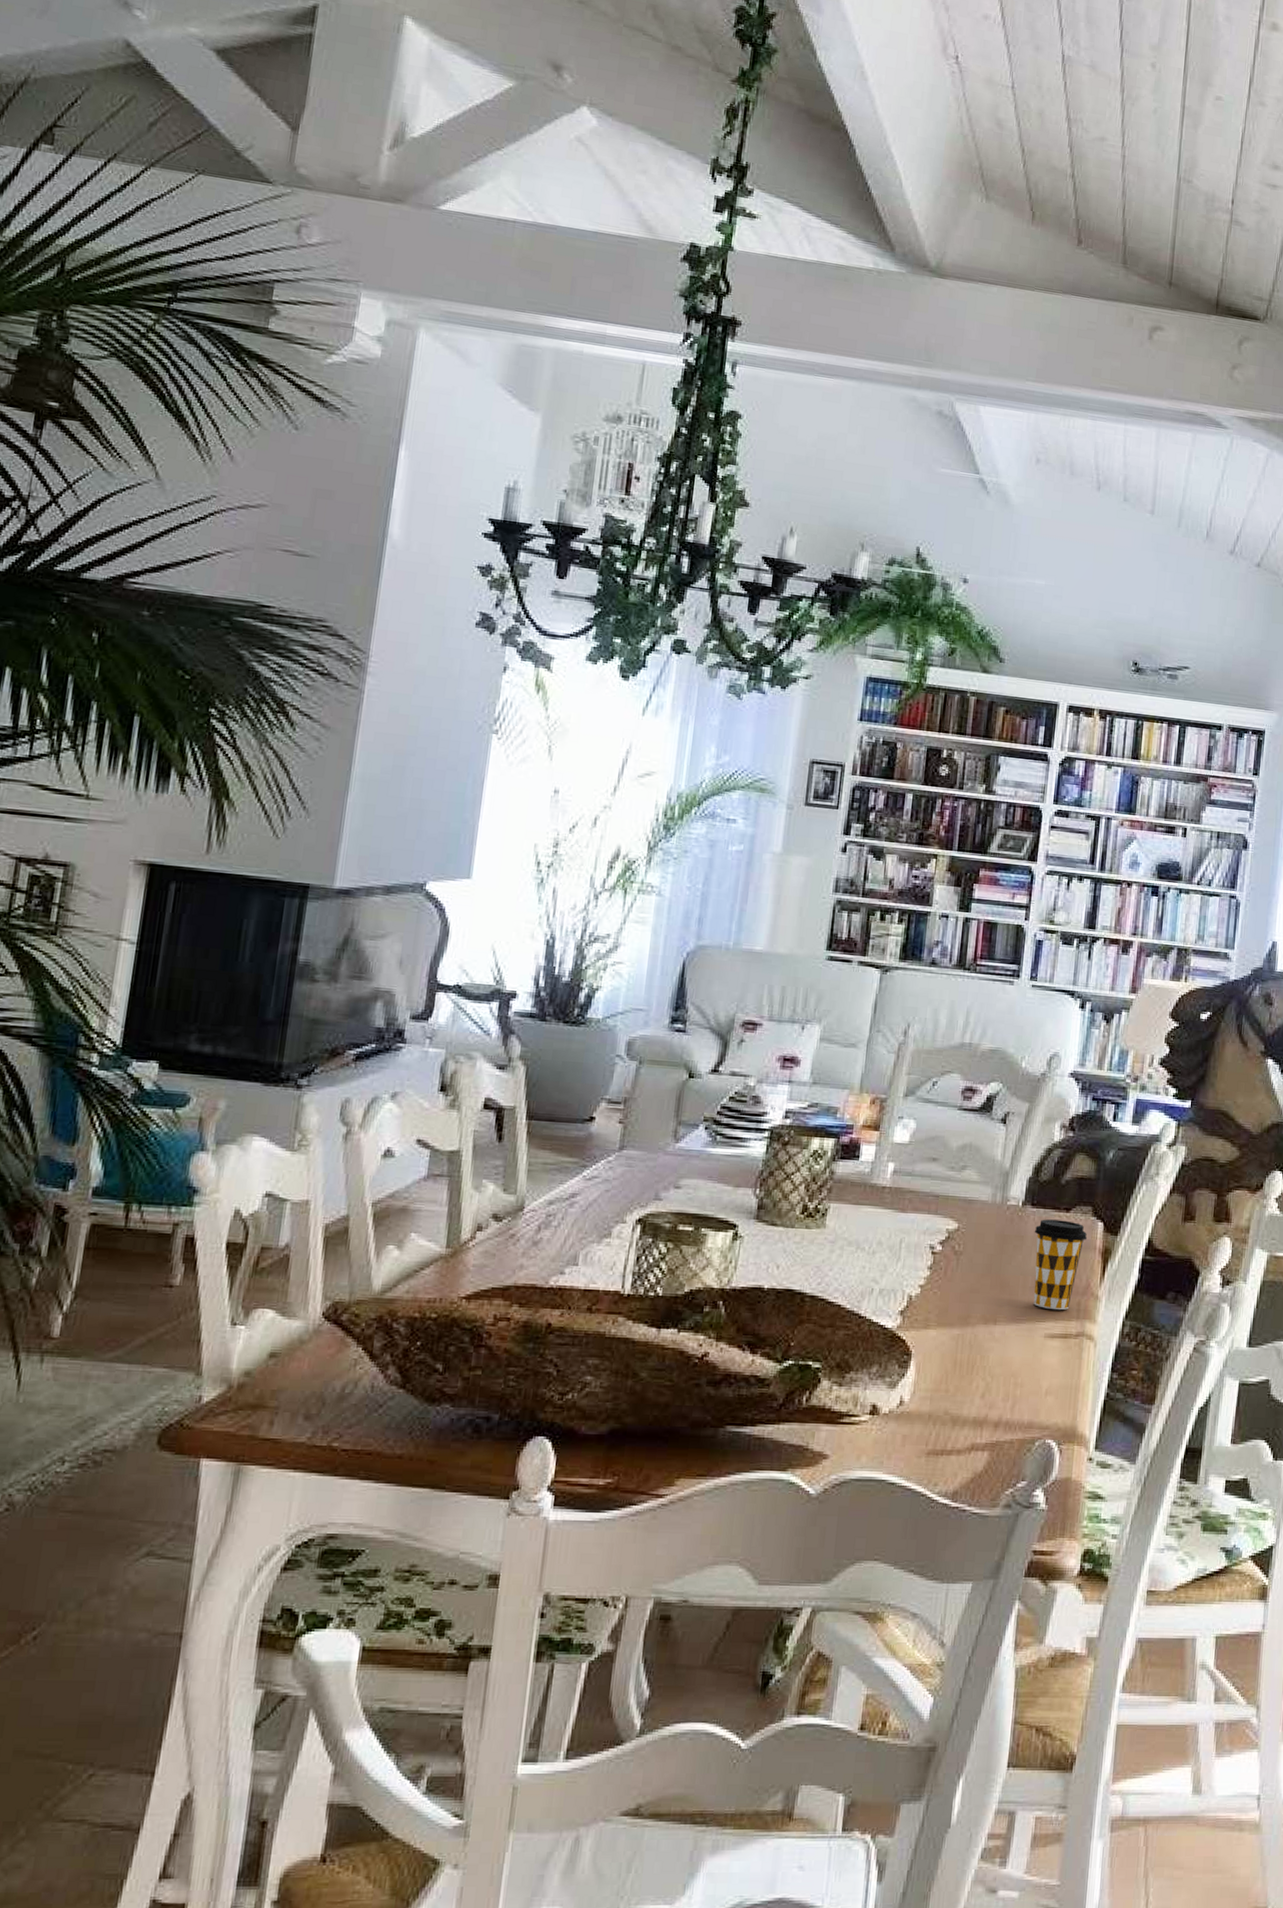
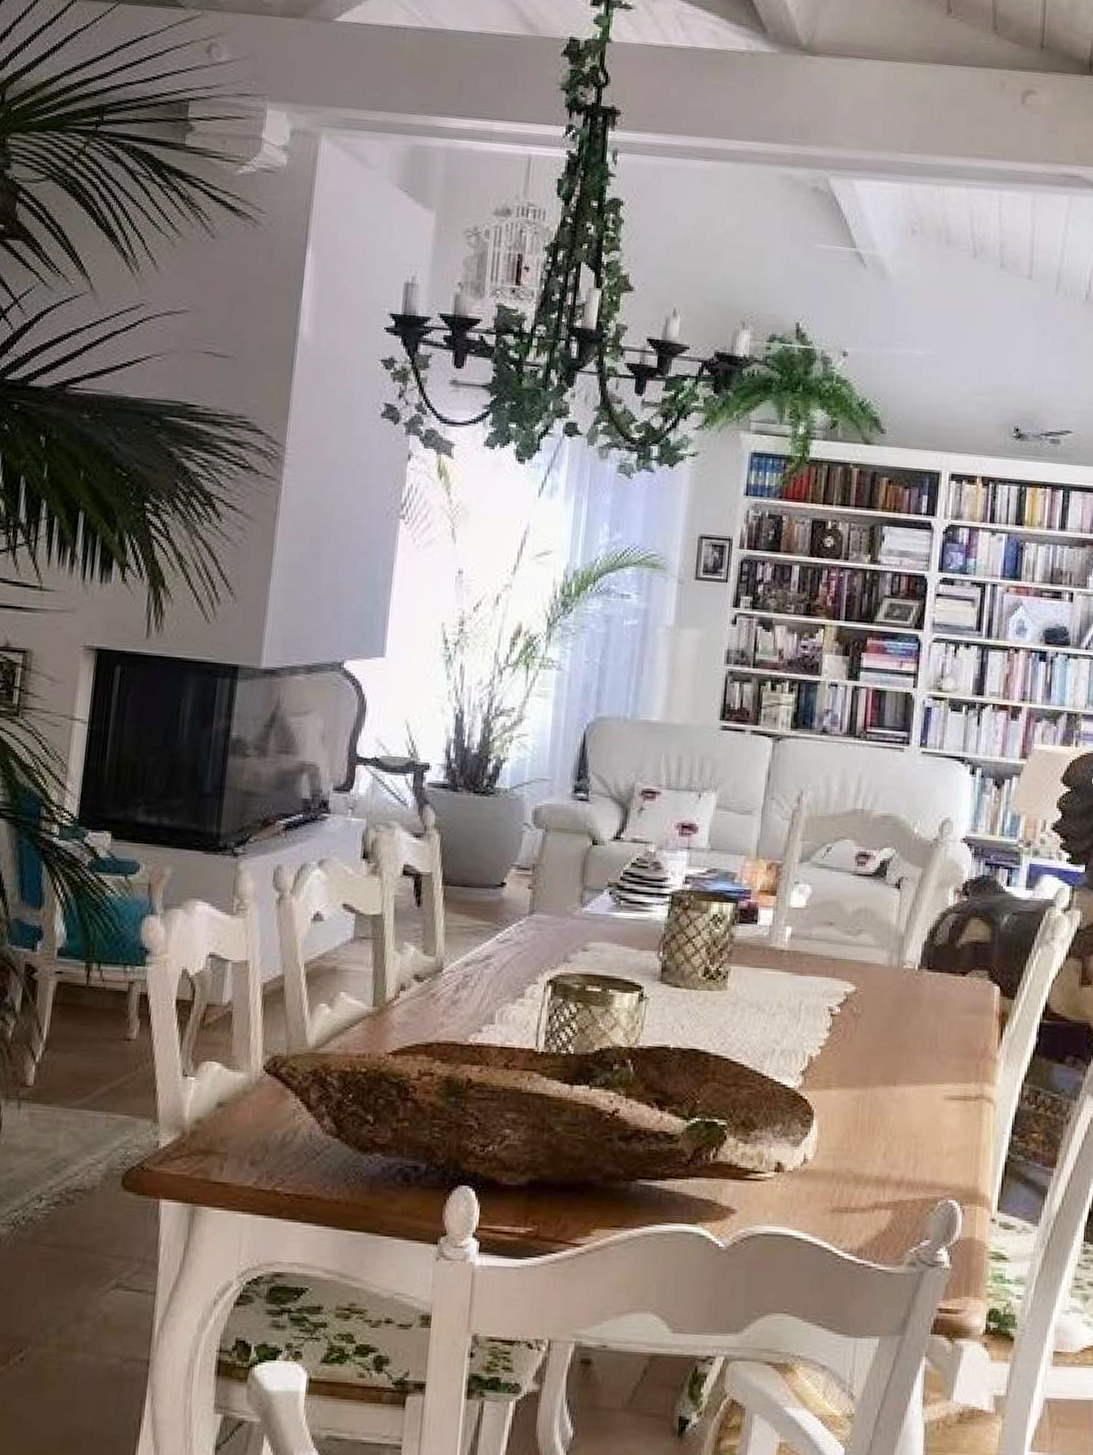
coffee cup: present [1034,1219,1088,1311] -> none [931,983,984,1073]

